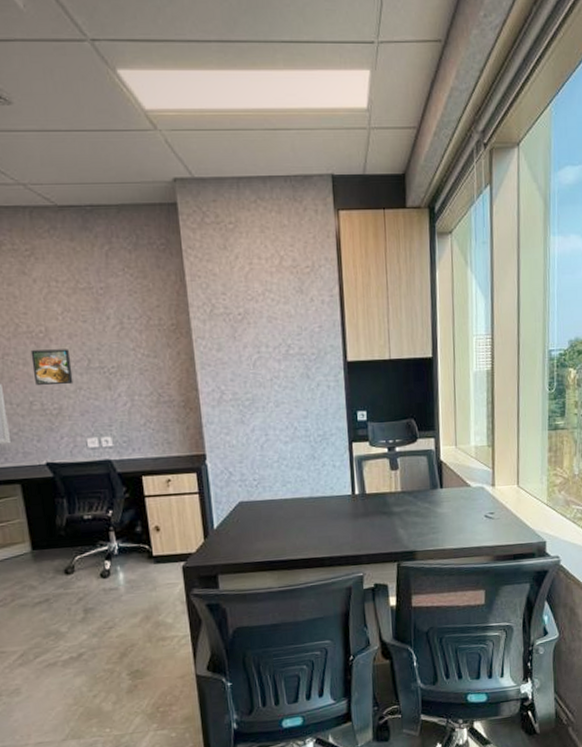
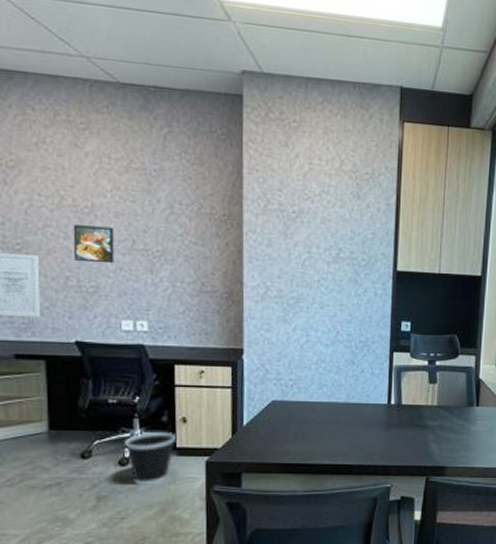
wastebasket: none [104,541,151,596] -> present [125,431,175,486]

